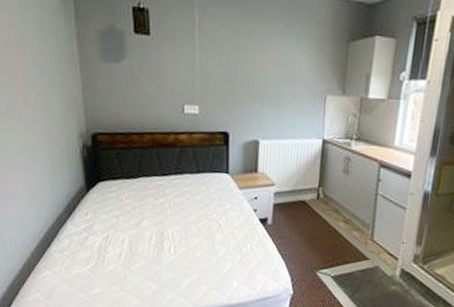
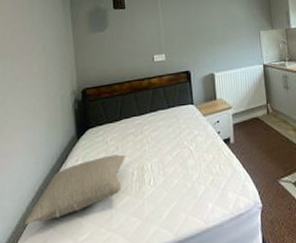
pillow: none [29,214,144,270] -> present [24,154,126,225]

